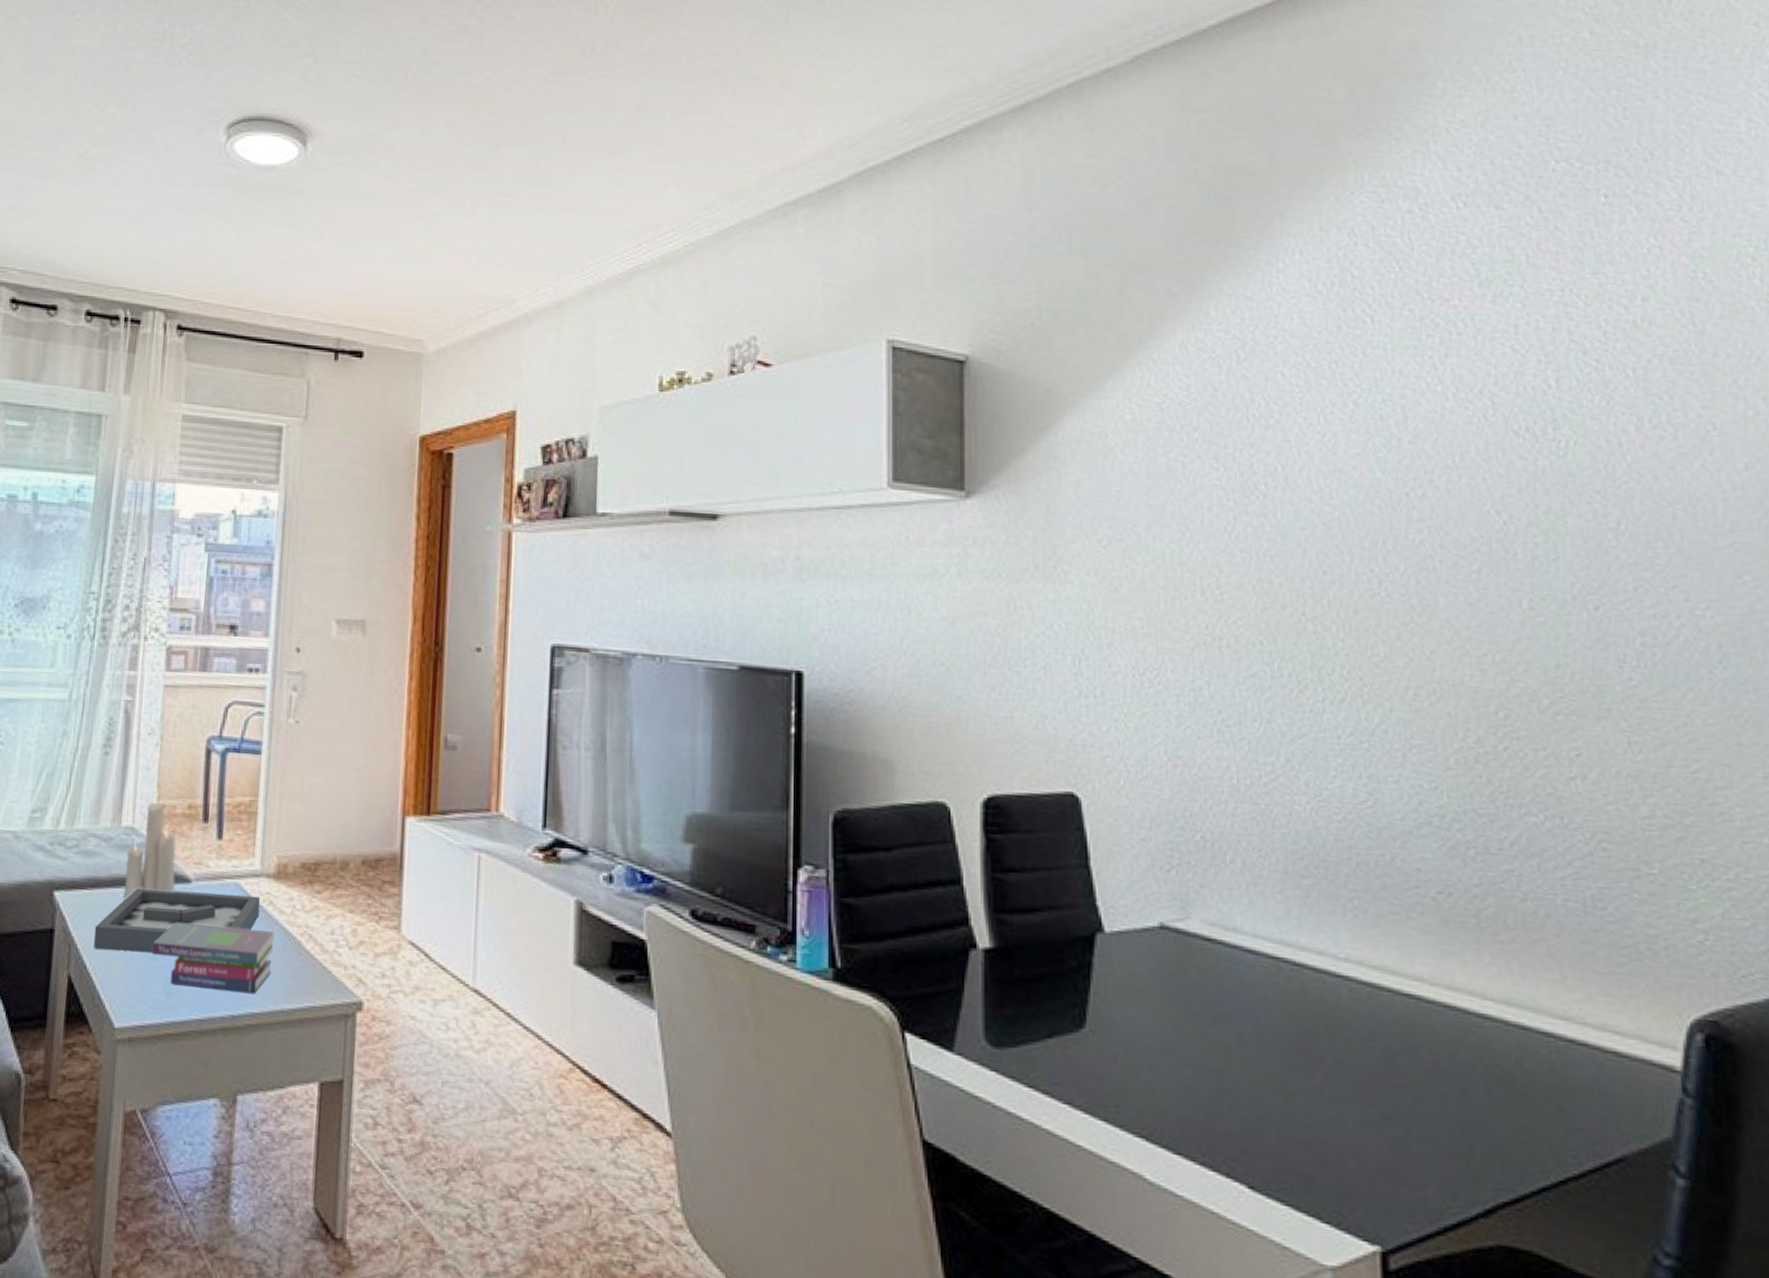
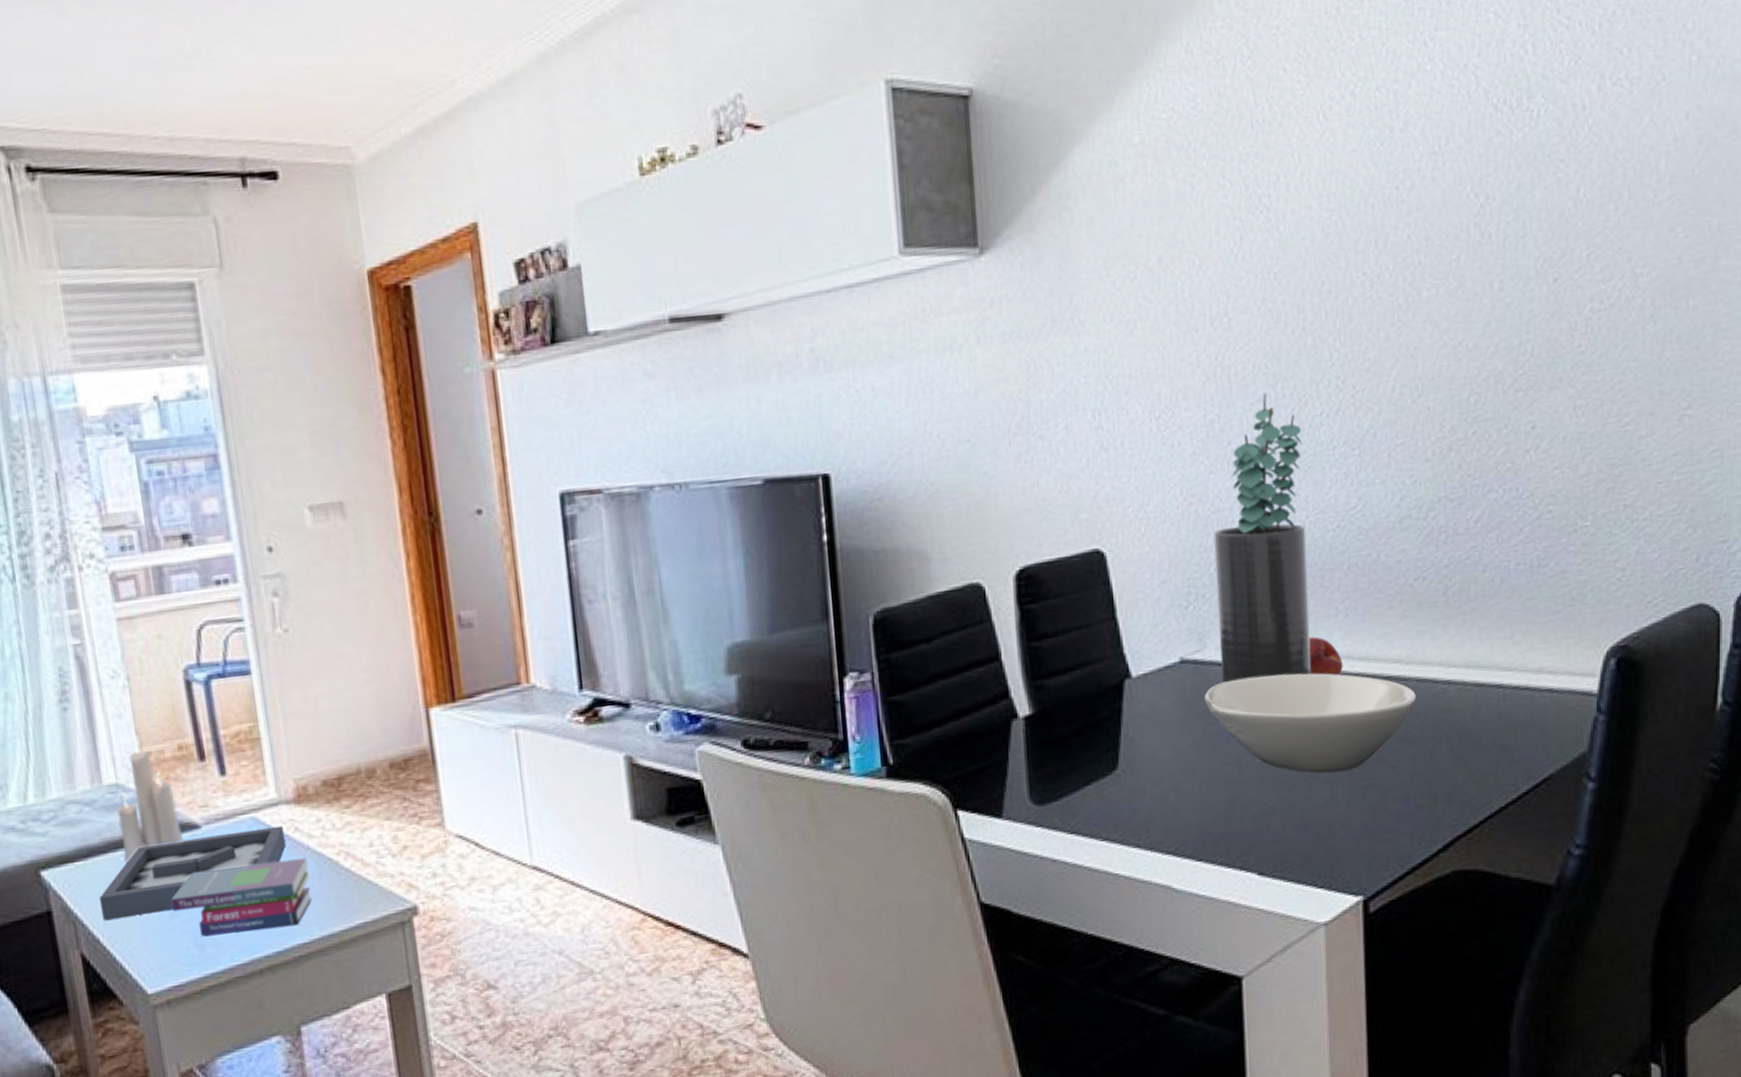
bowl: none [1186,958,1443,1092] -> present [1204,672,1416,774]
vase: none [1201,669,1314,973] -> present [1214,393,1312,684]
fruit: none [1311,931,1352,981] -> present [1309,636,1343,676]

